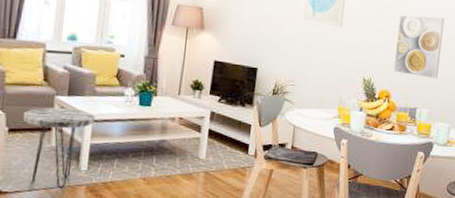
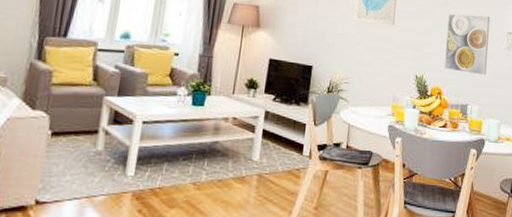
side table: present [23,107,96,188] -> none [68,108,146,196]

